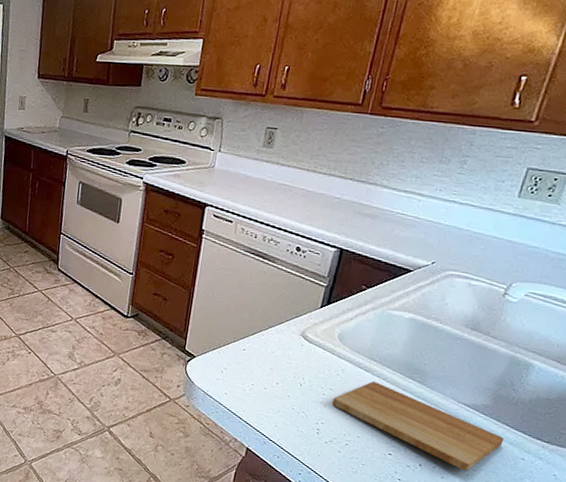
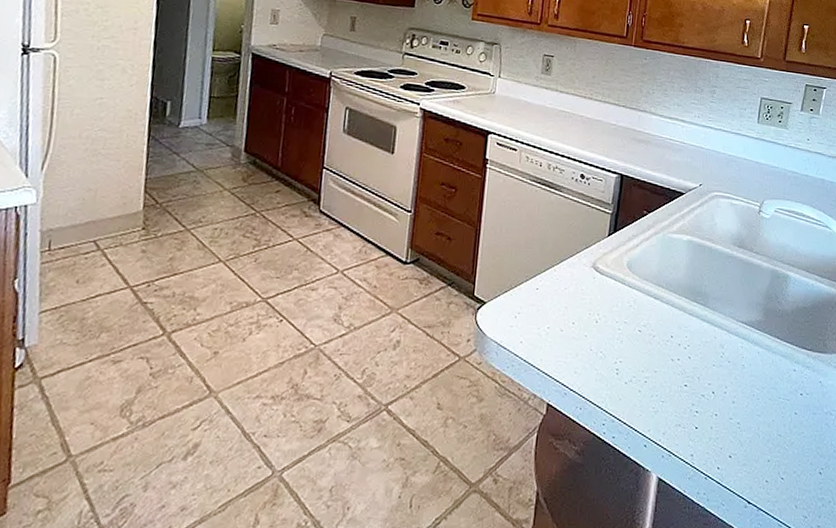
cutting board: present [332,381,504,471] -> none [628,309,778,392]

